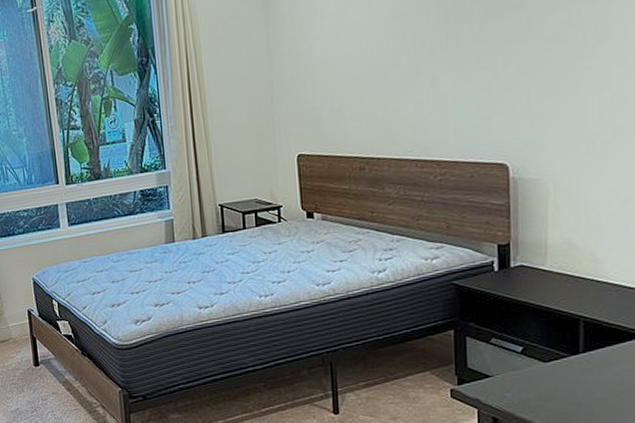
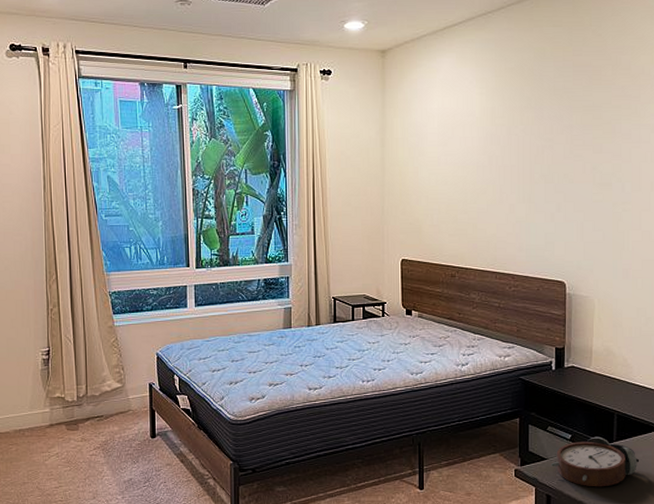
alarm clock: none [498,347,617,408] -> present [551,436,640,487]

